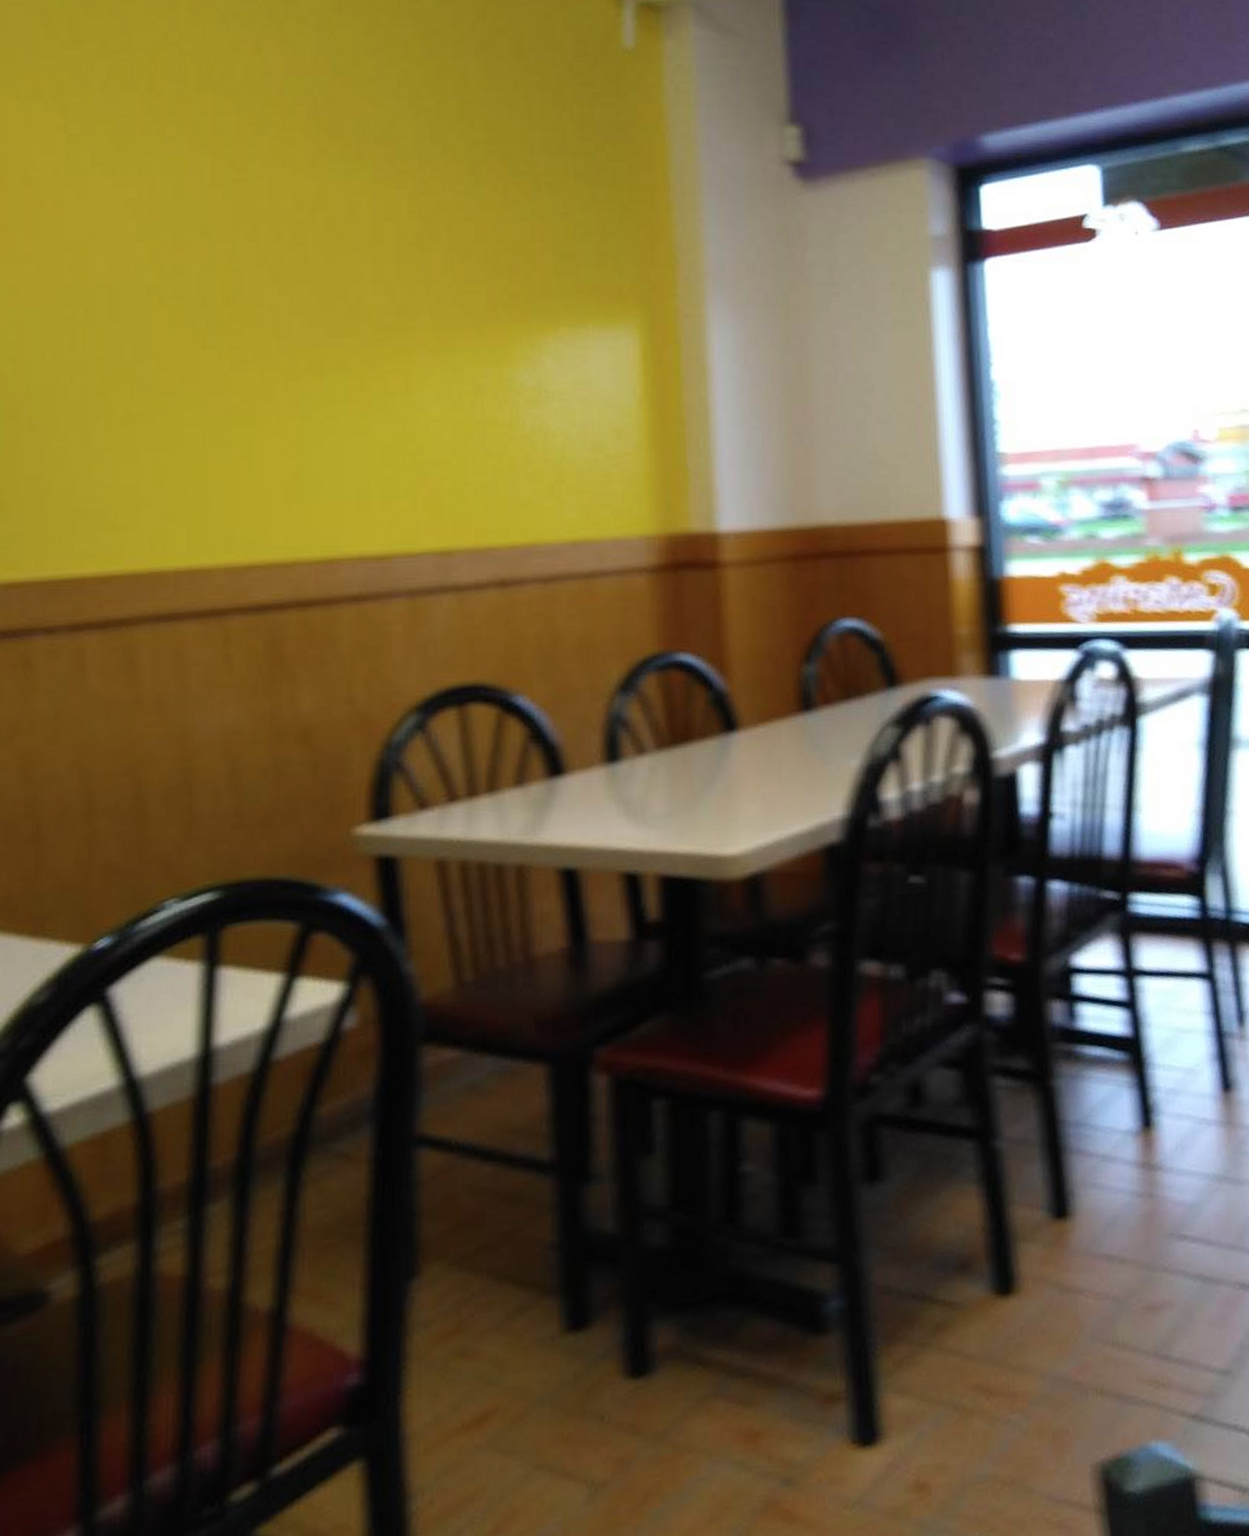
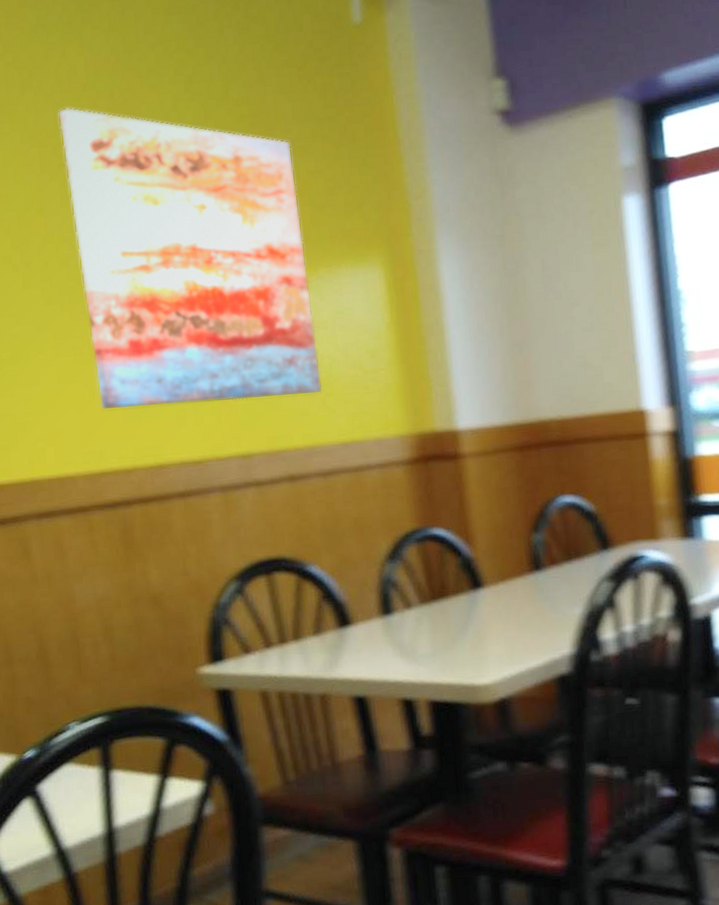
wall art: none [241,112,551,486] -> present [58,107,322,409]

